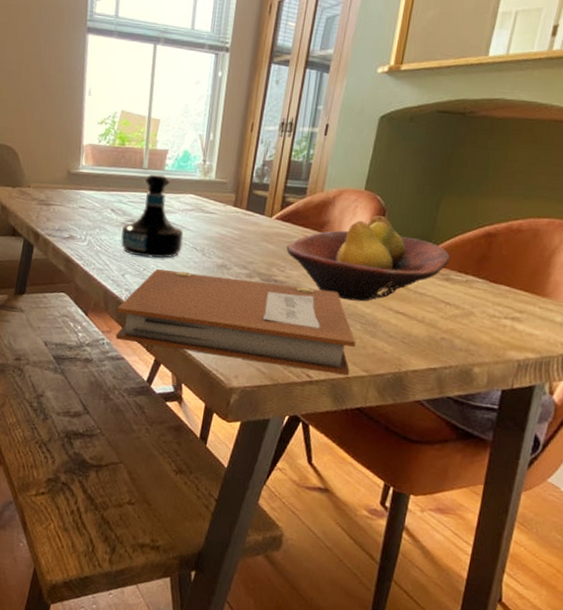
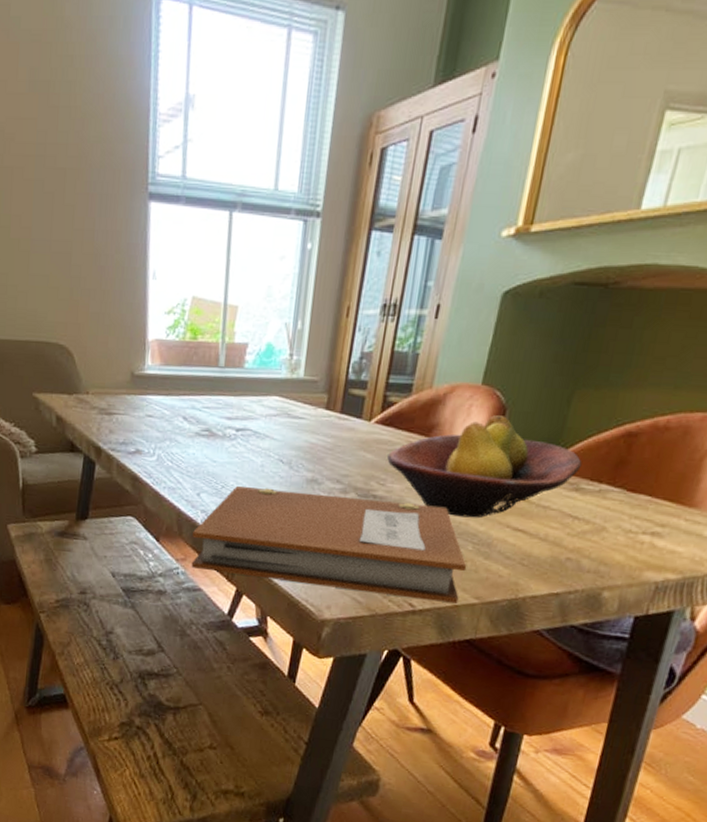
tequila bottle: present [120,174,184,259] -> none [194,373,268,474]

